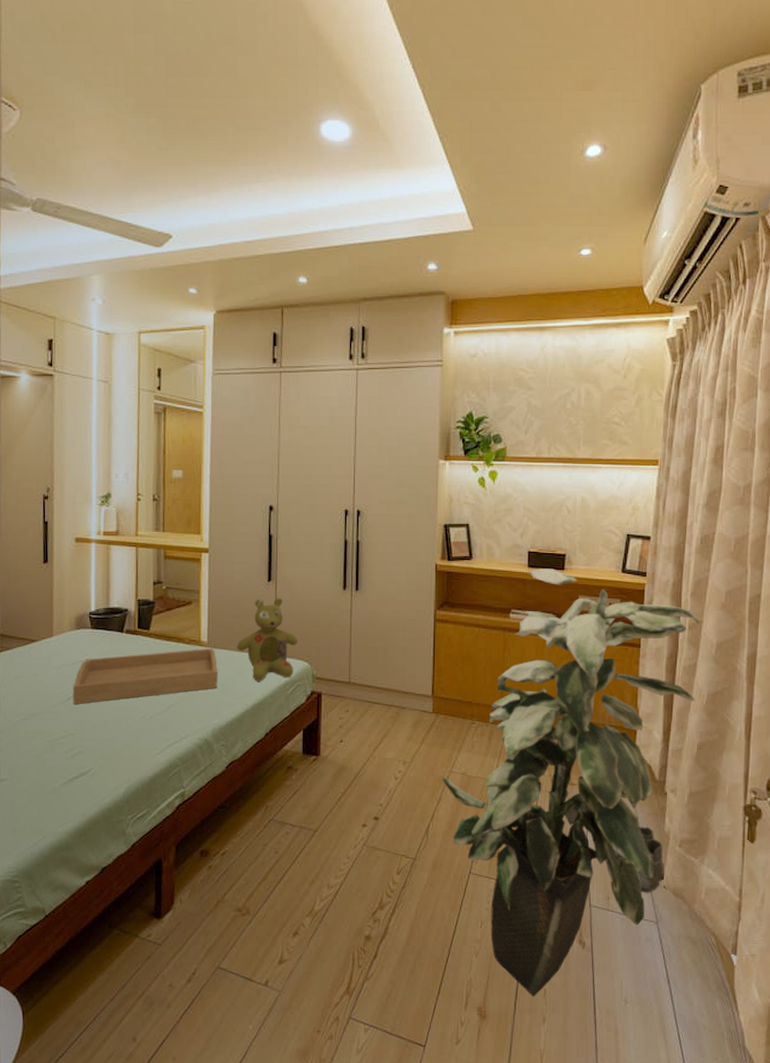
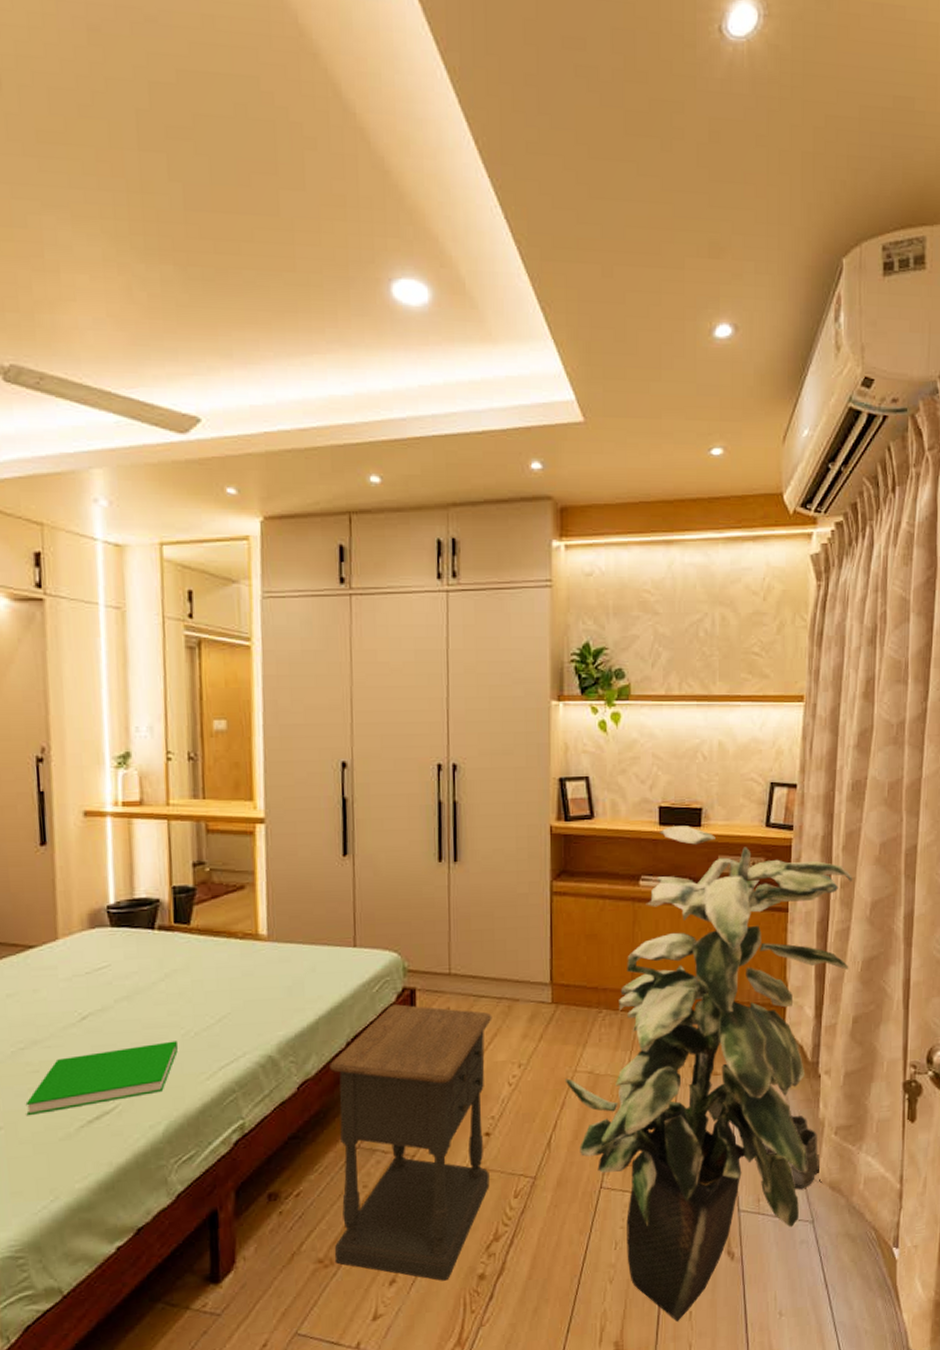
book: none [25,722,137,772] -> present [25,1041,178,1116]
serving tray: present [72,647,218,704] -> none [88,941,283,1025]
stuffed bear: present [236,597,297,681] -> none [305,874,383,980]
nightstand: none [250,705,383,938] -> present [330,1004,492,1281]

